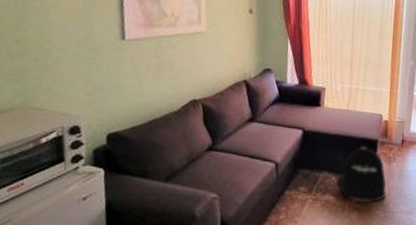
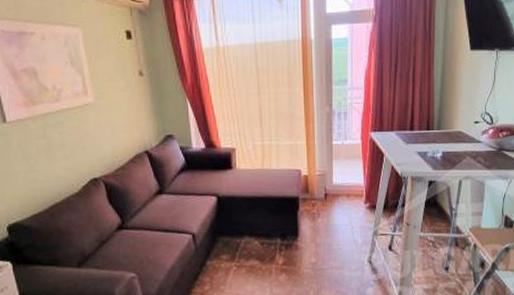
backpack: present [337,146,386,203] -> none [260,205,313,264]

